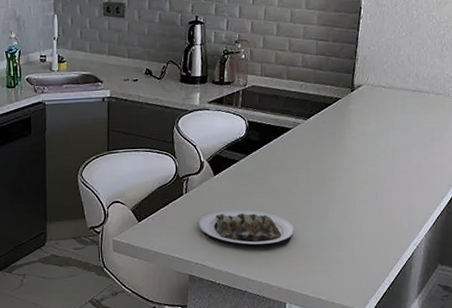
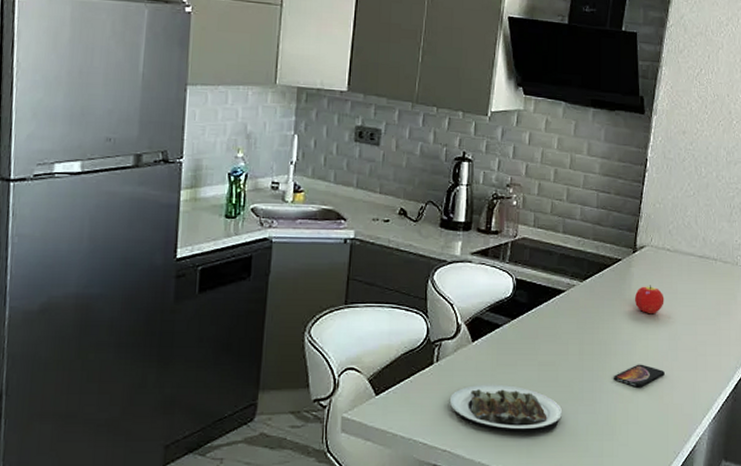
smartphone: none [338,186,384,207] -> present [614,364,665,388]
fruit: none [353,119,381,143] -> present [634,285,664,313]

